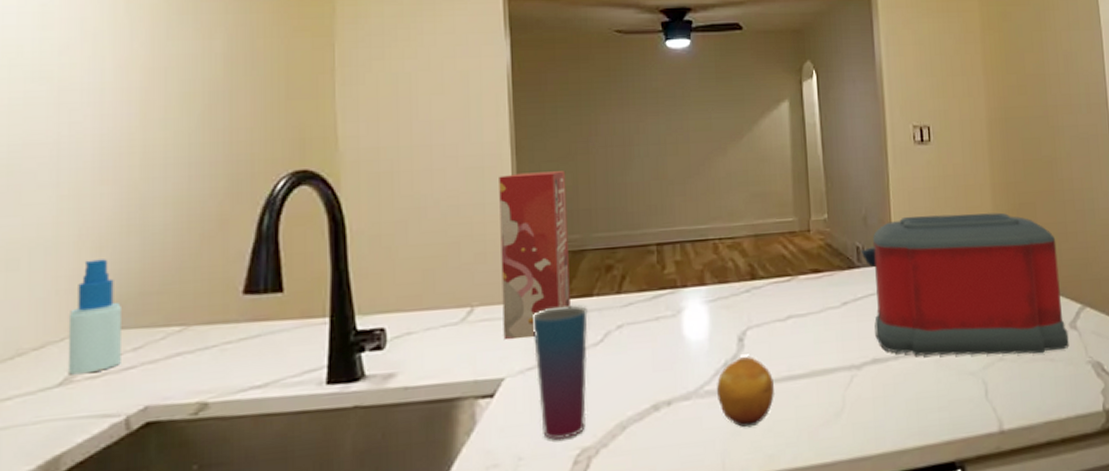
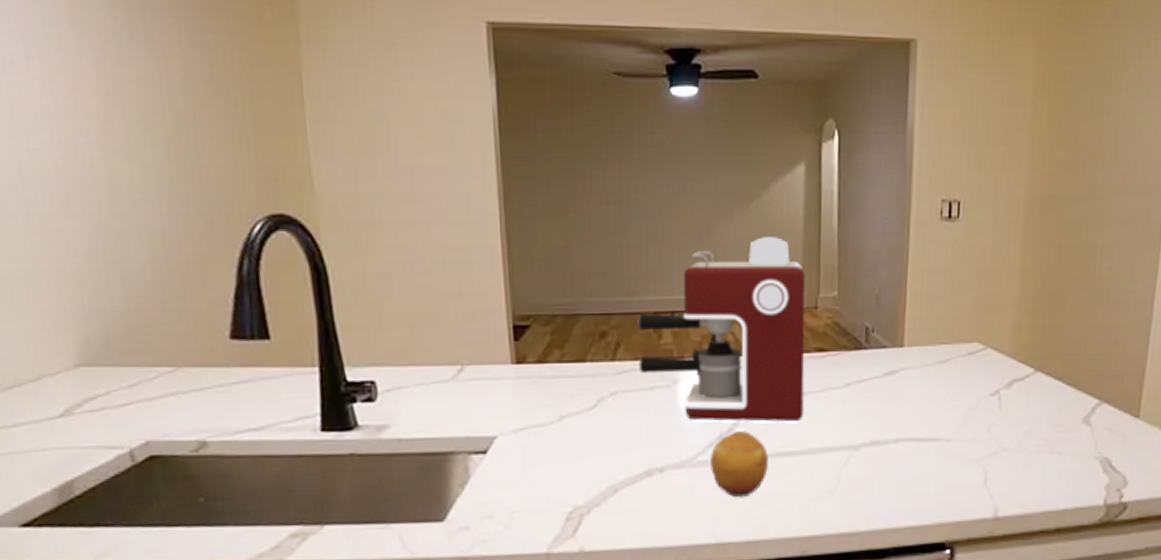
spray bottle: present [67,259,121,375] -> none [59,296,118,407]
cereal box: present [499,171,570,341] -> none [487,229,563,400]
cup: present [531,305,588,440] -> none [523,369,581,498]
coffee maker: none [641,167,805,349] -> present [637,237,805,422]
toaster: present [861,212,1069,356] -> none [870,298,1083,447]

